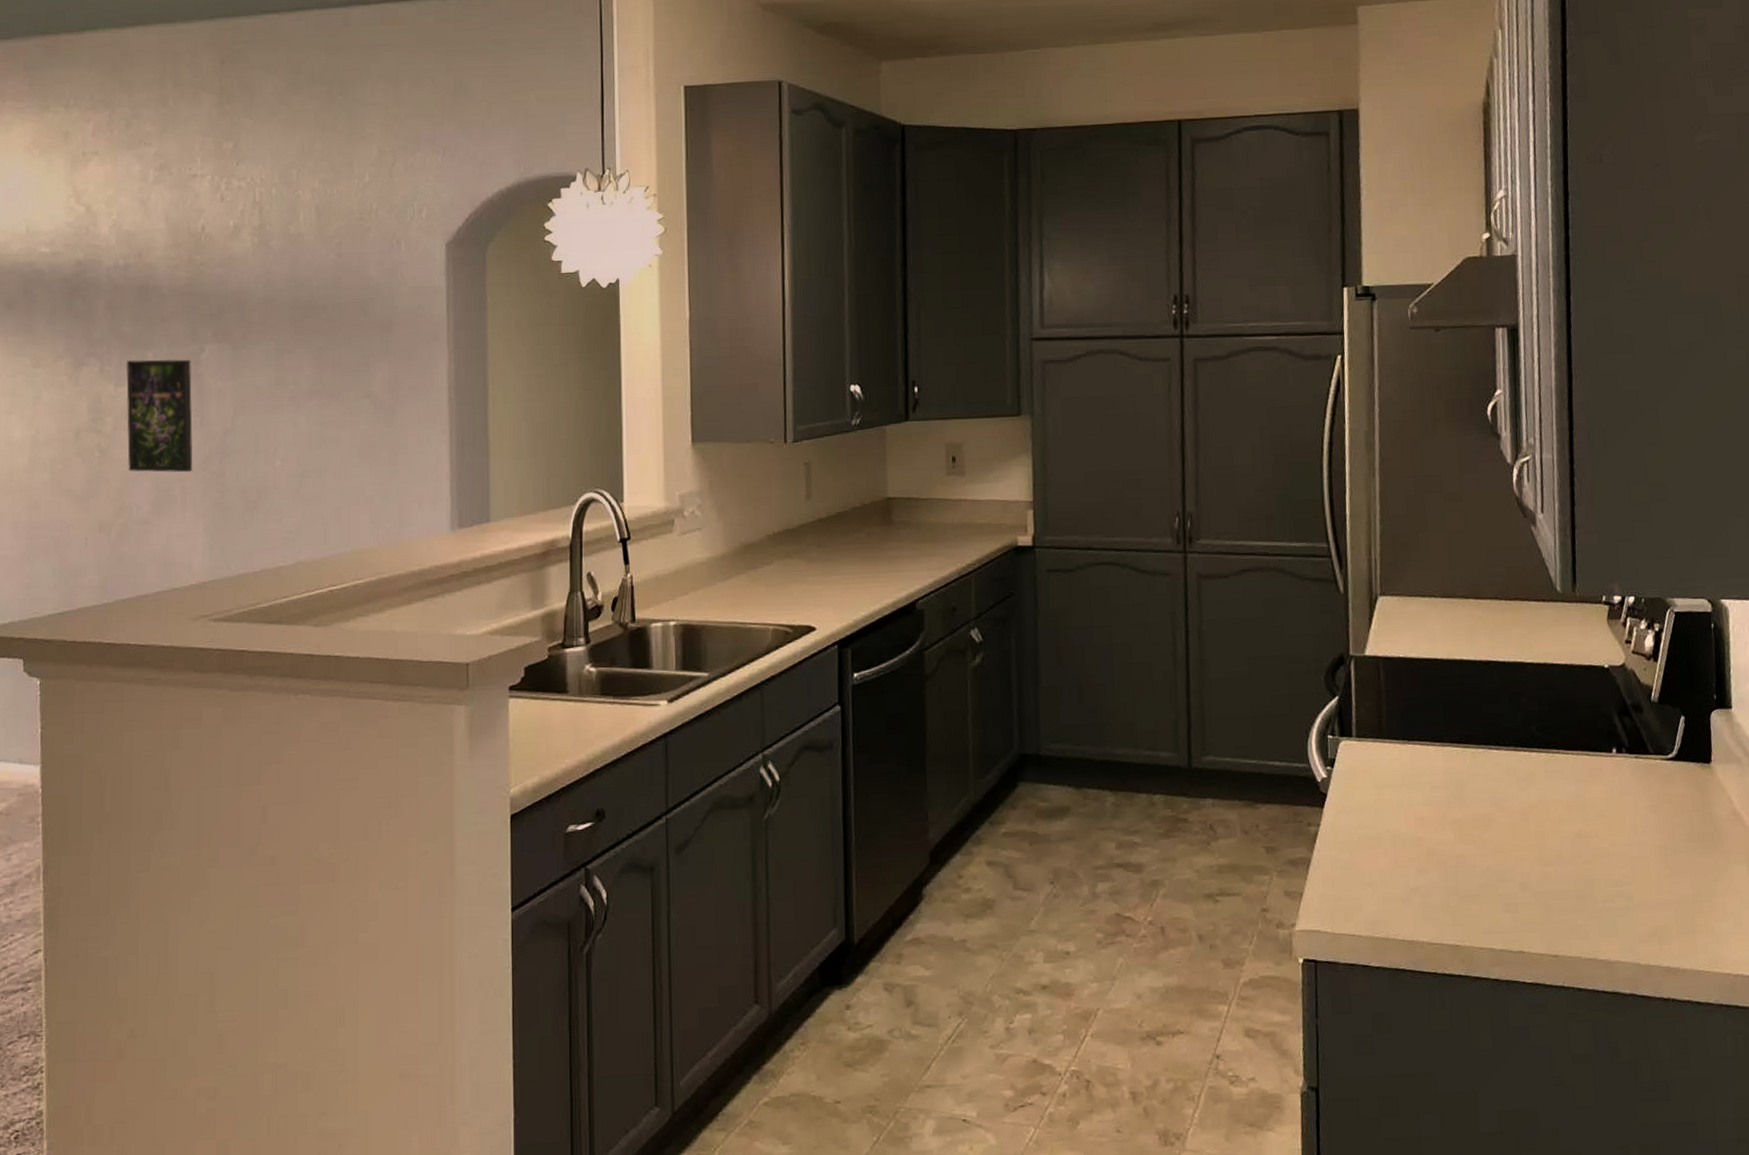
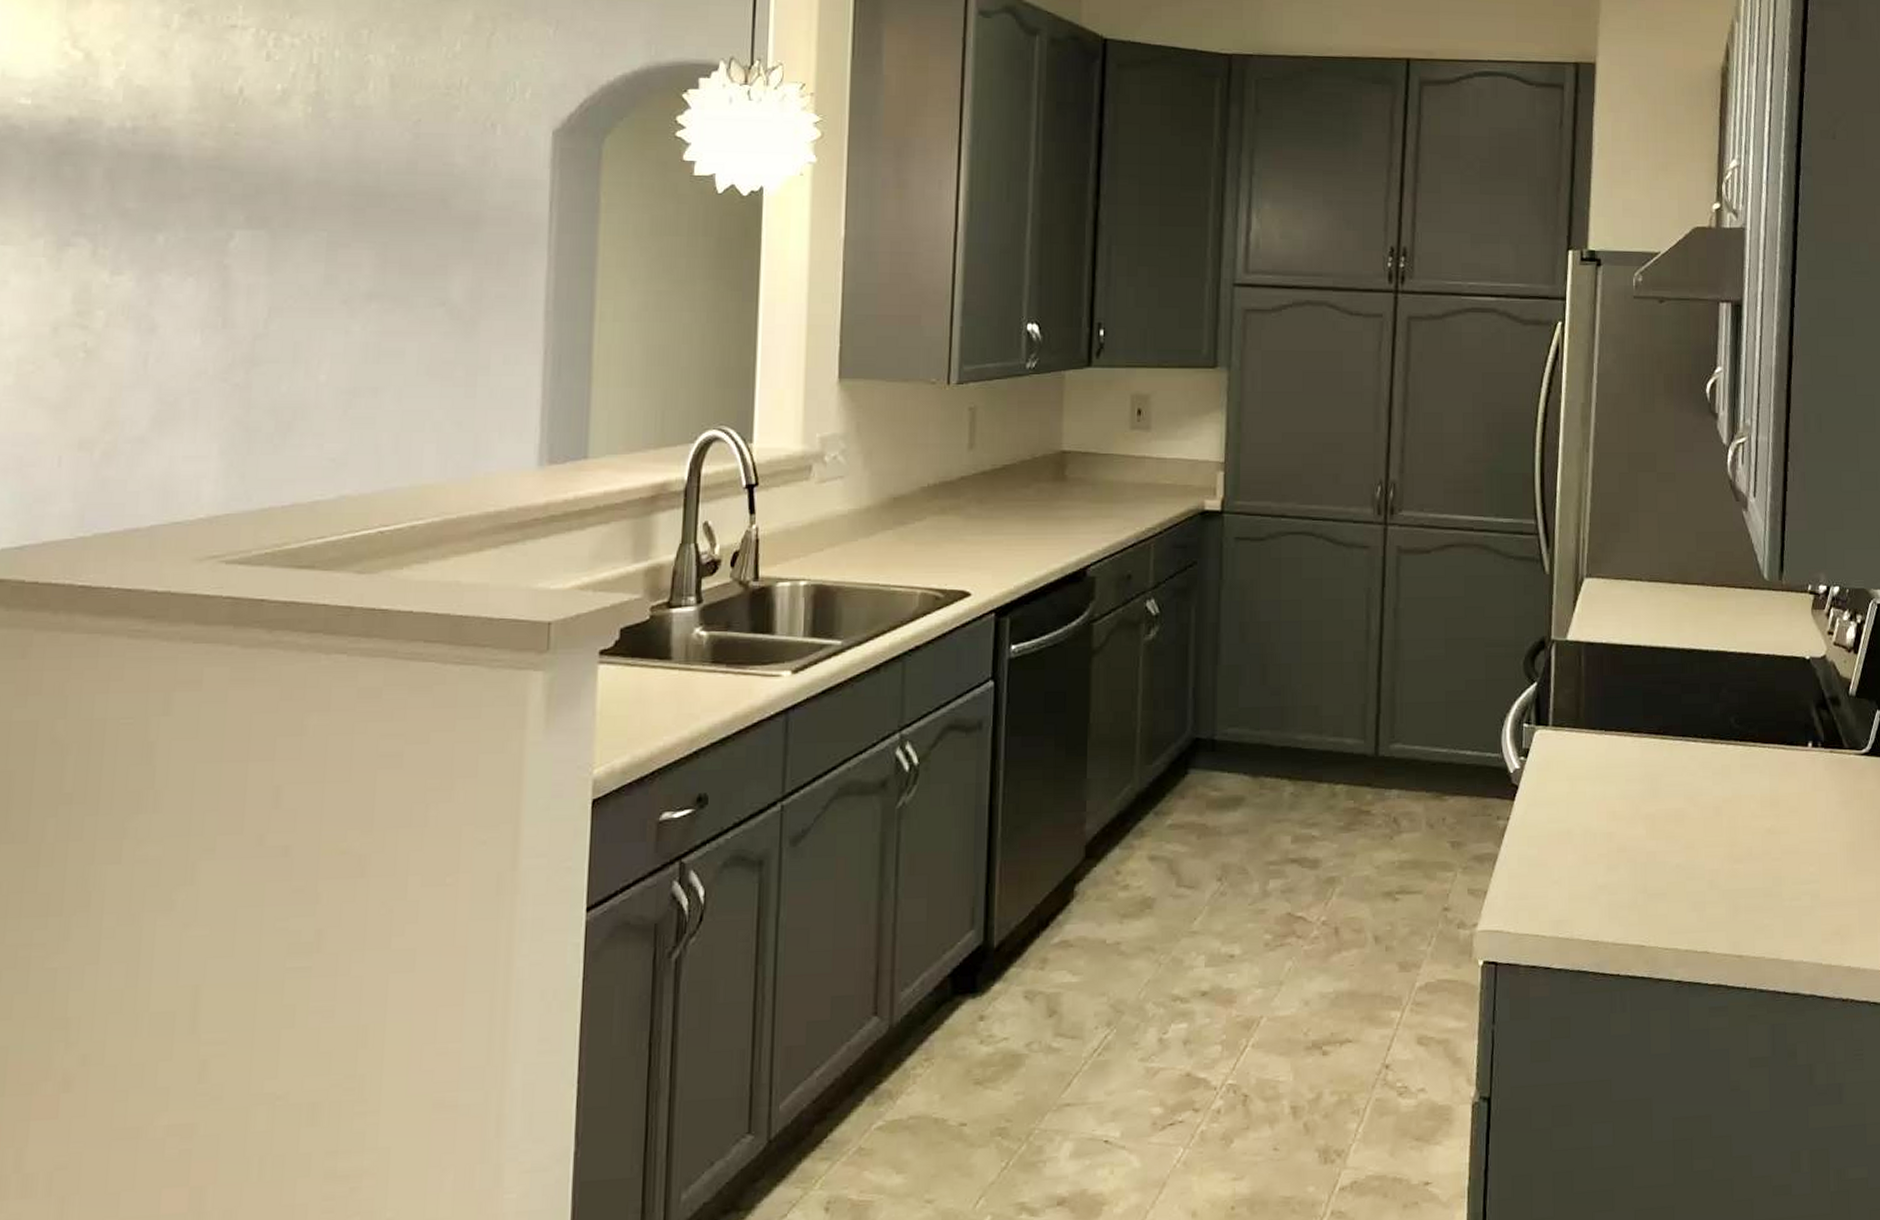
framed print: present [126,359,193,473] -> none [122,242,215,383]

